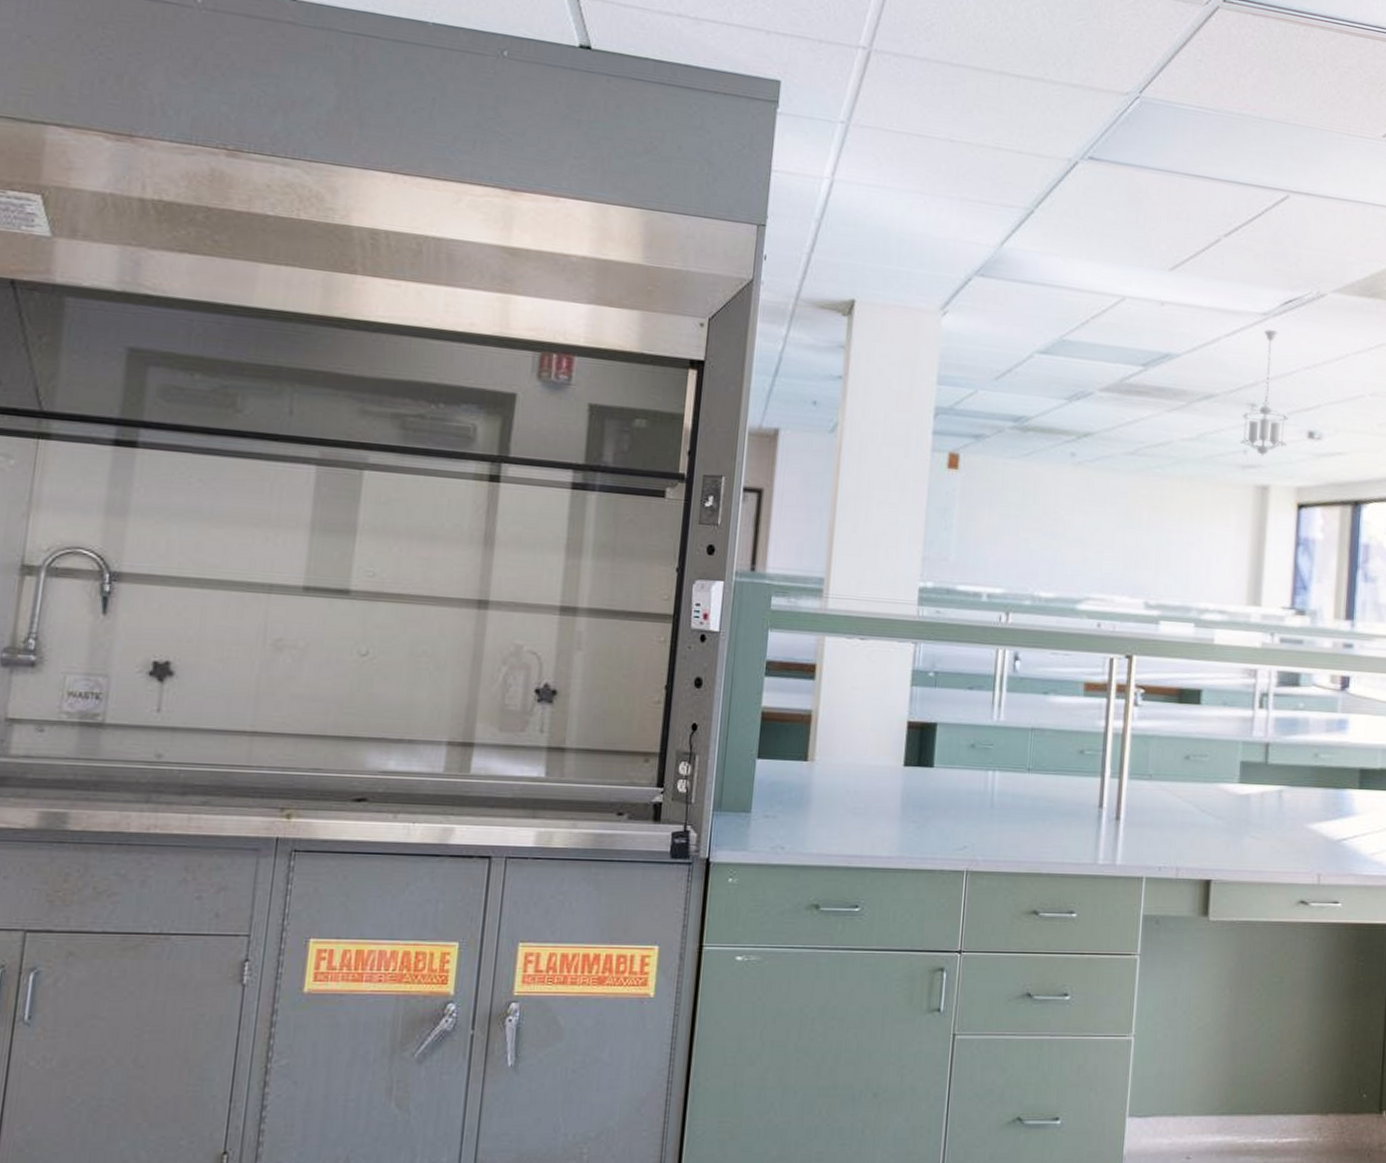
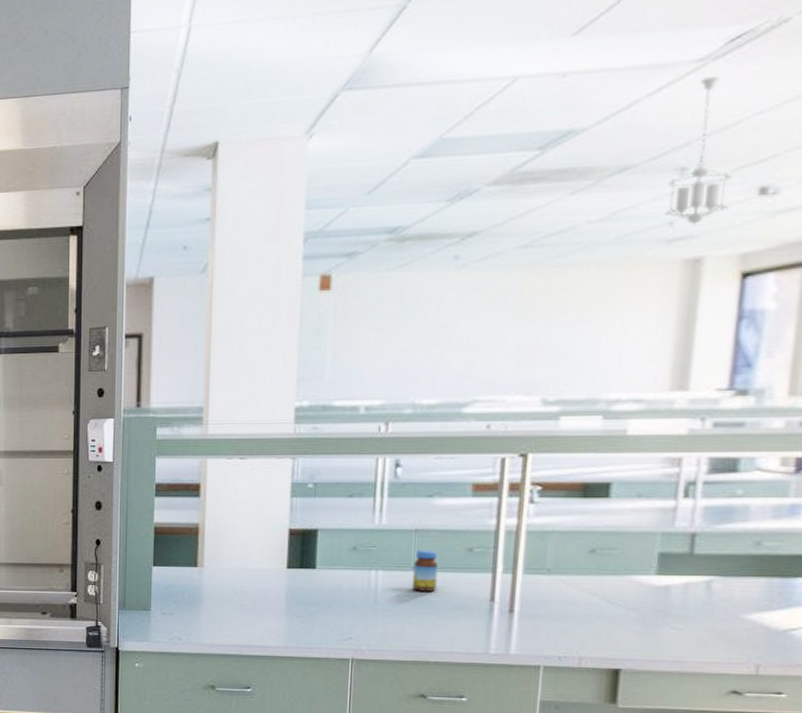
jar: none [1027,750,1052,796] -> present [412,549,438,591]

